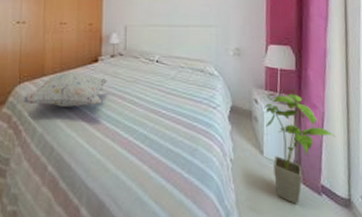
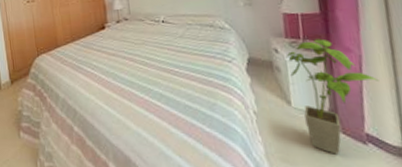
decorative pillow: present [21,72,108,107] -> none [41,40,118,74]

